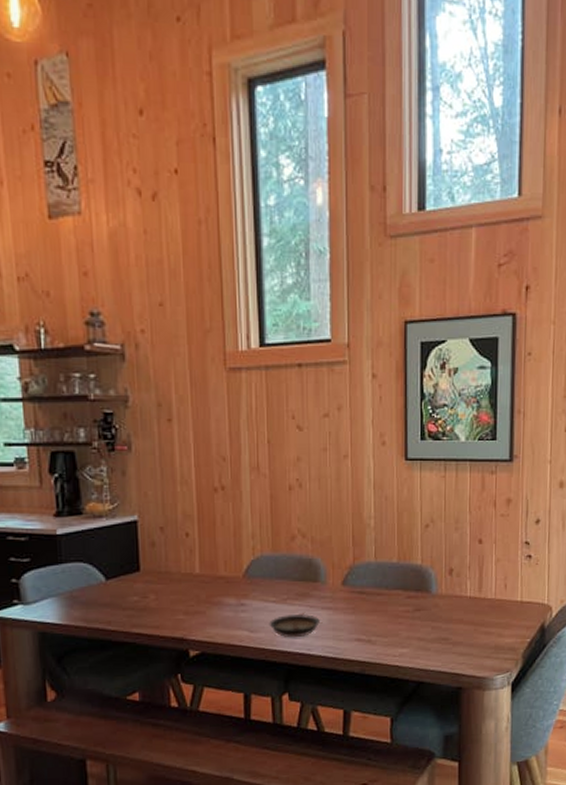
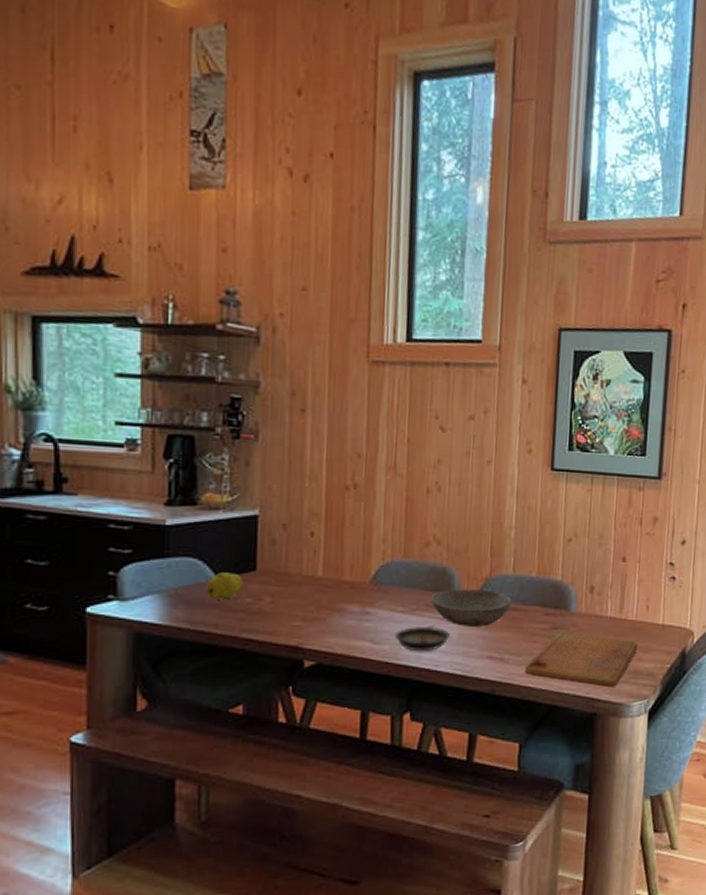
fruit: none [97,574,129,599] -> present [206,572,243,600]
bowl: none [300,577,376,612] -> present [430,589,512,627]
cutting board: none [392,612,498,662] -> present [525,631,638,687]

